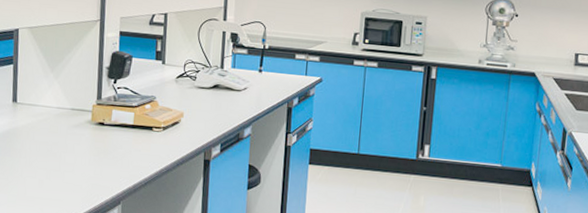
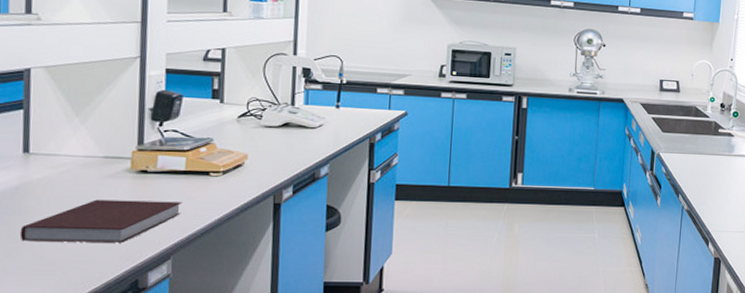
notebook: none [9,146,130,186] -> present [19,199,182,243]

